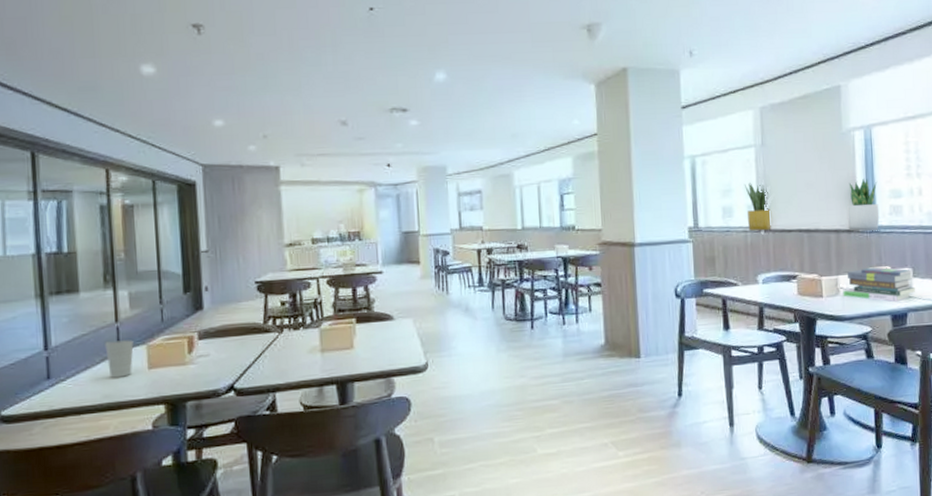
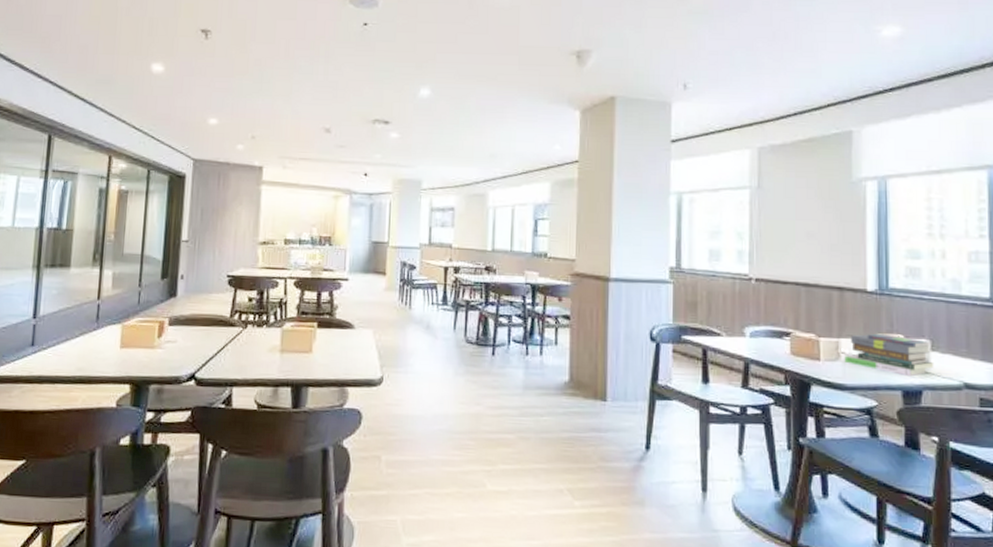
cup: present [105,340,134,378] -> none [85,317,111,353]
planter: present [745,183,771,232] -> none [736,226,764,280]
planter: present [846,178,880,232] -> none [853,233,893,294]

